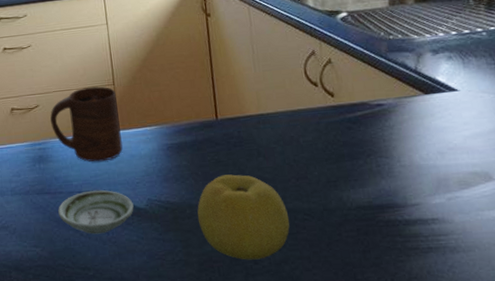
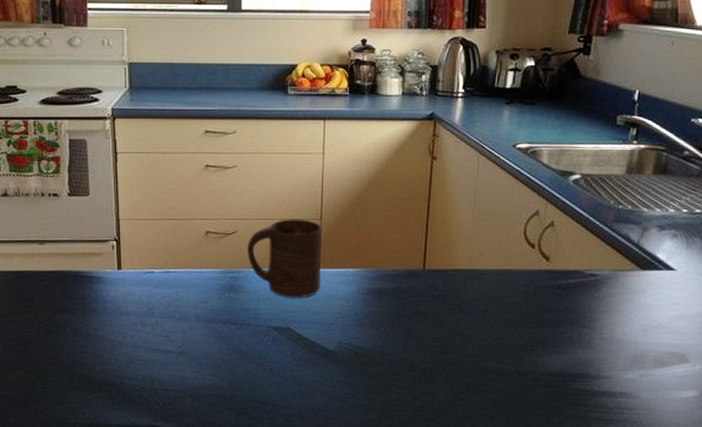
saucer: present [58,190,134,234] -> none [243,326,323,371]
fruit: present [197,174,290,260] -> none [386,326,480,413]

